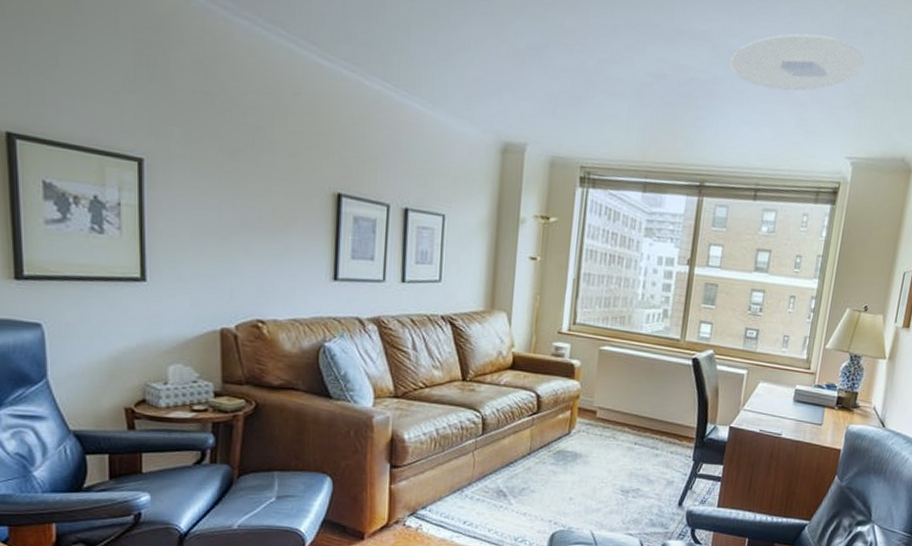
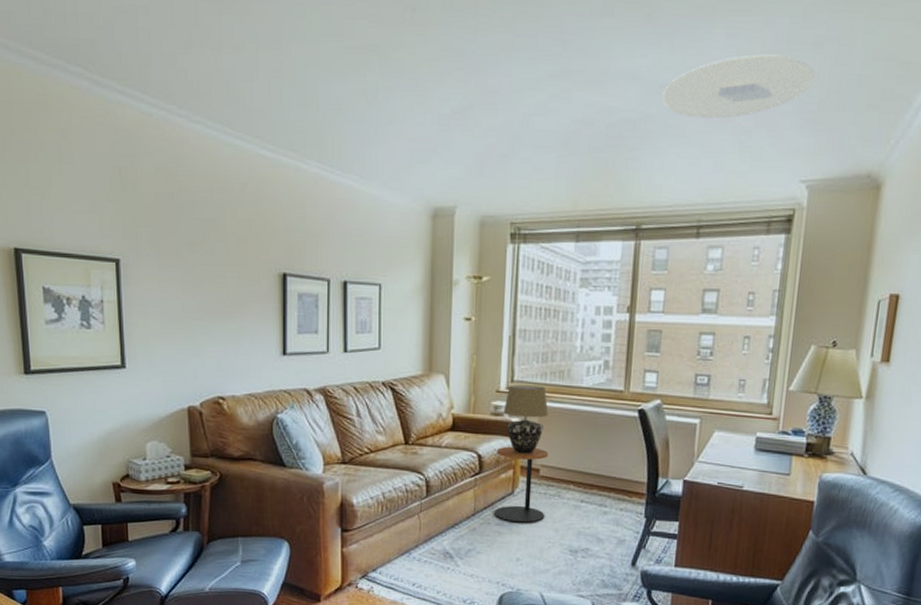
side table: none [550,387,606,464] -> present [494,446,549,523]
table lamp: none [564,327,608,397] -> present [503,385,549,455]

